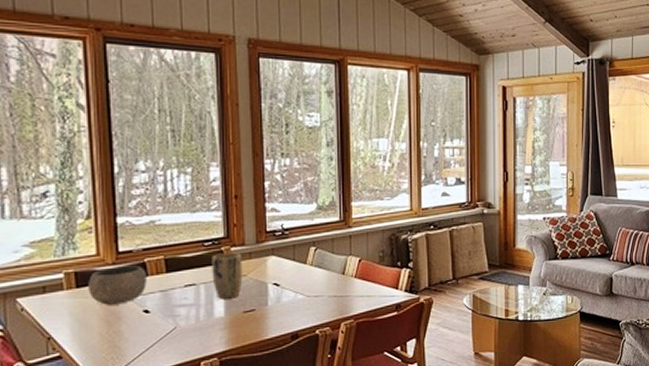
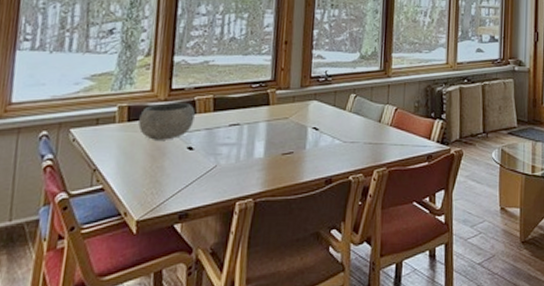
plant pot: present [212,253,243,299] -> none [256,96,286,140]

